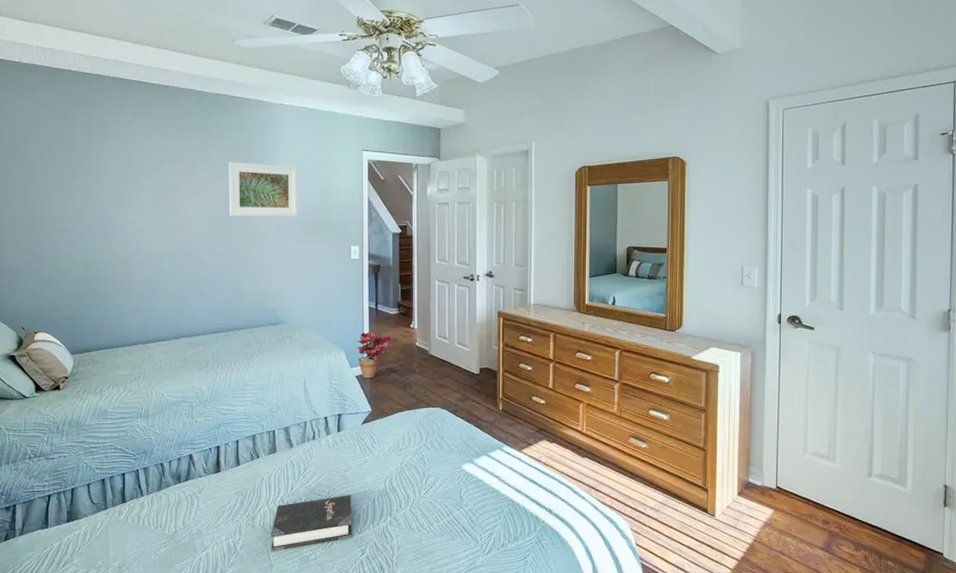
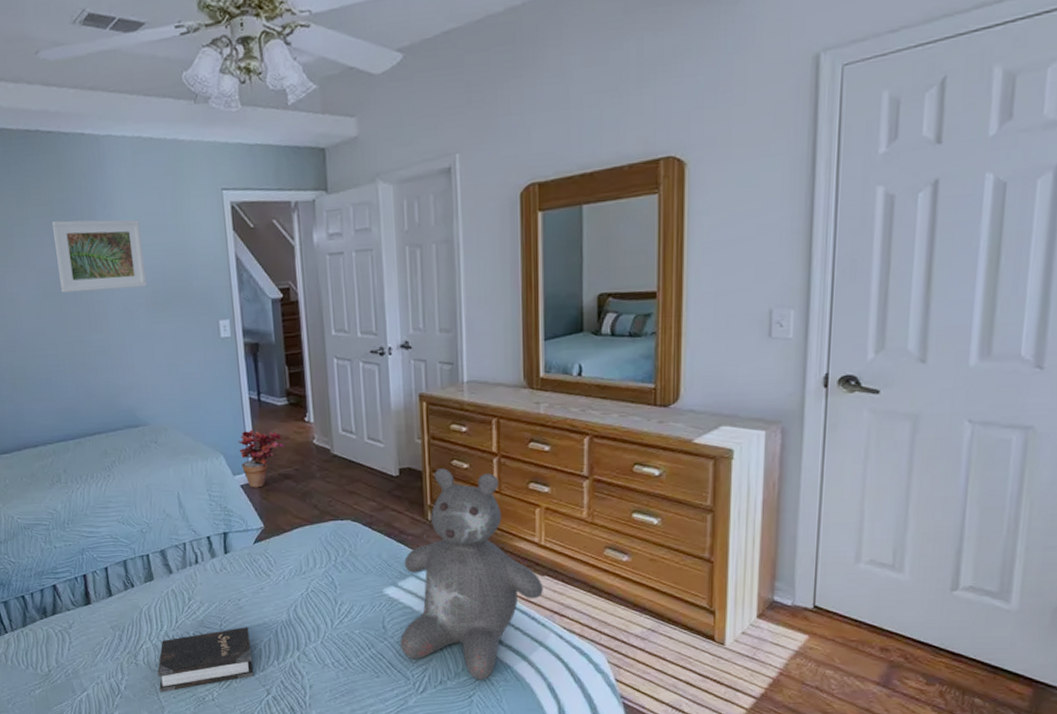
teddy bear: none [473,370,584,543] -> present [400,468,543,680]

